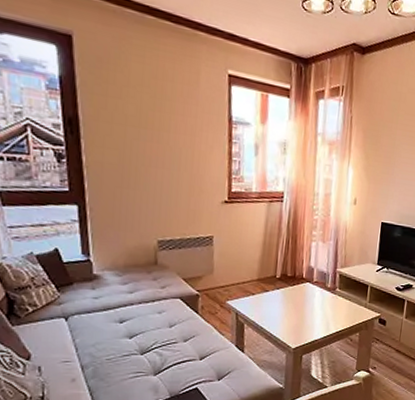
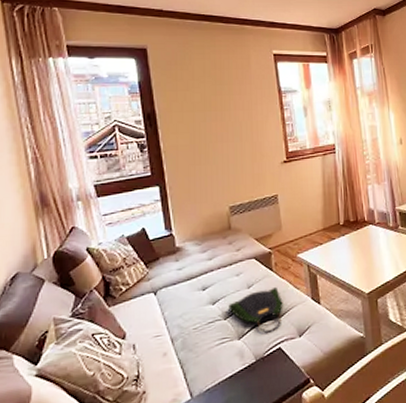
handbag: none [146,329,206,372] -> present [228,286,283,333]

